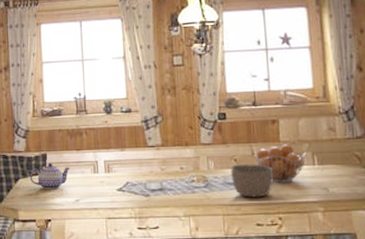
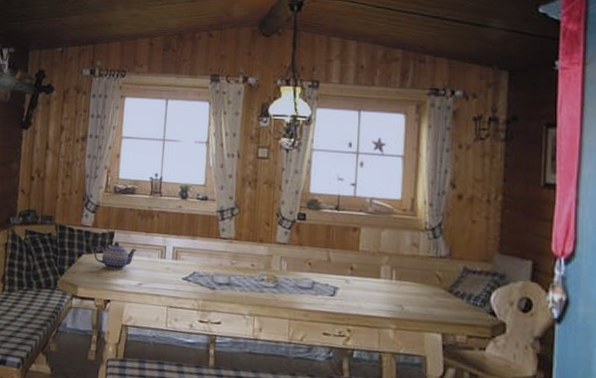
bowl: present [231,164,274,198] -> none [303,268,348,306]
fruit basket: present [254,144,306,183] -> none [330,254,385,295]

